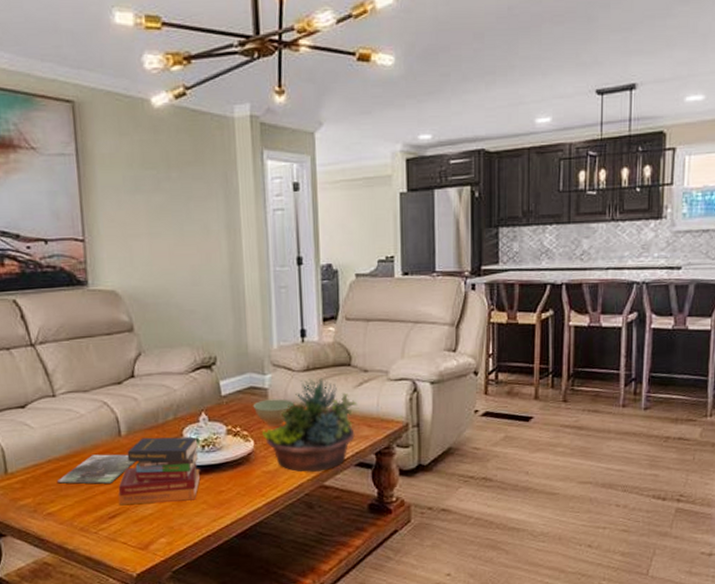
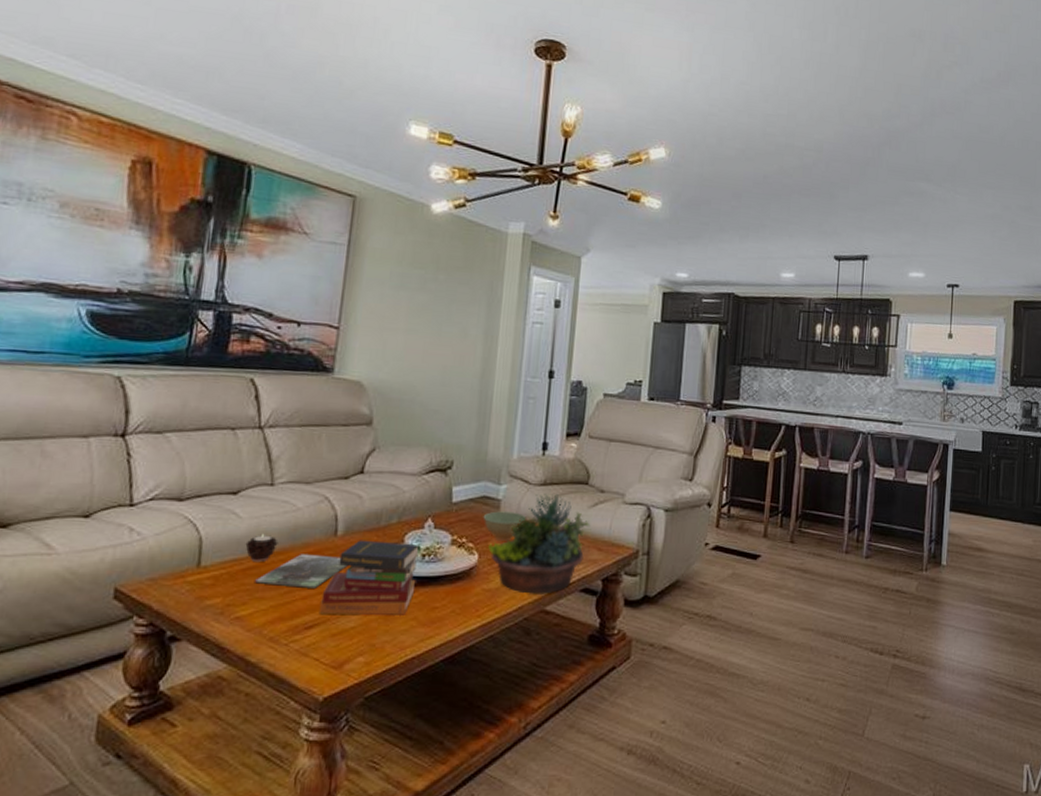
candle: none [42,440,71,465] -> present [245,533,278,562]

